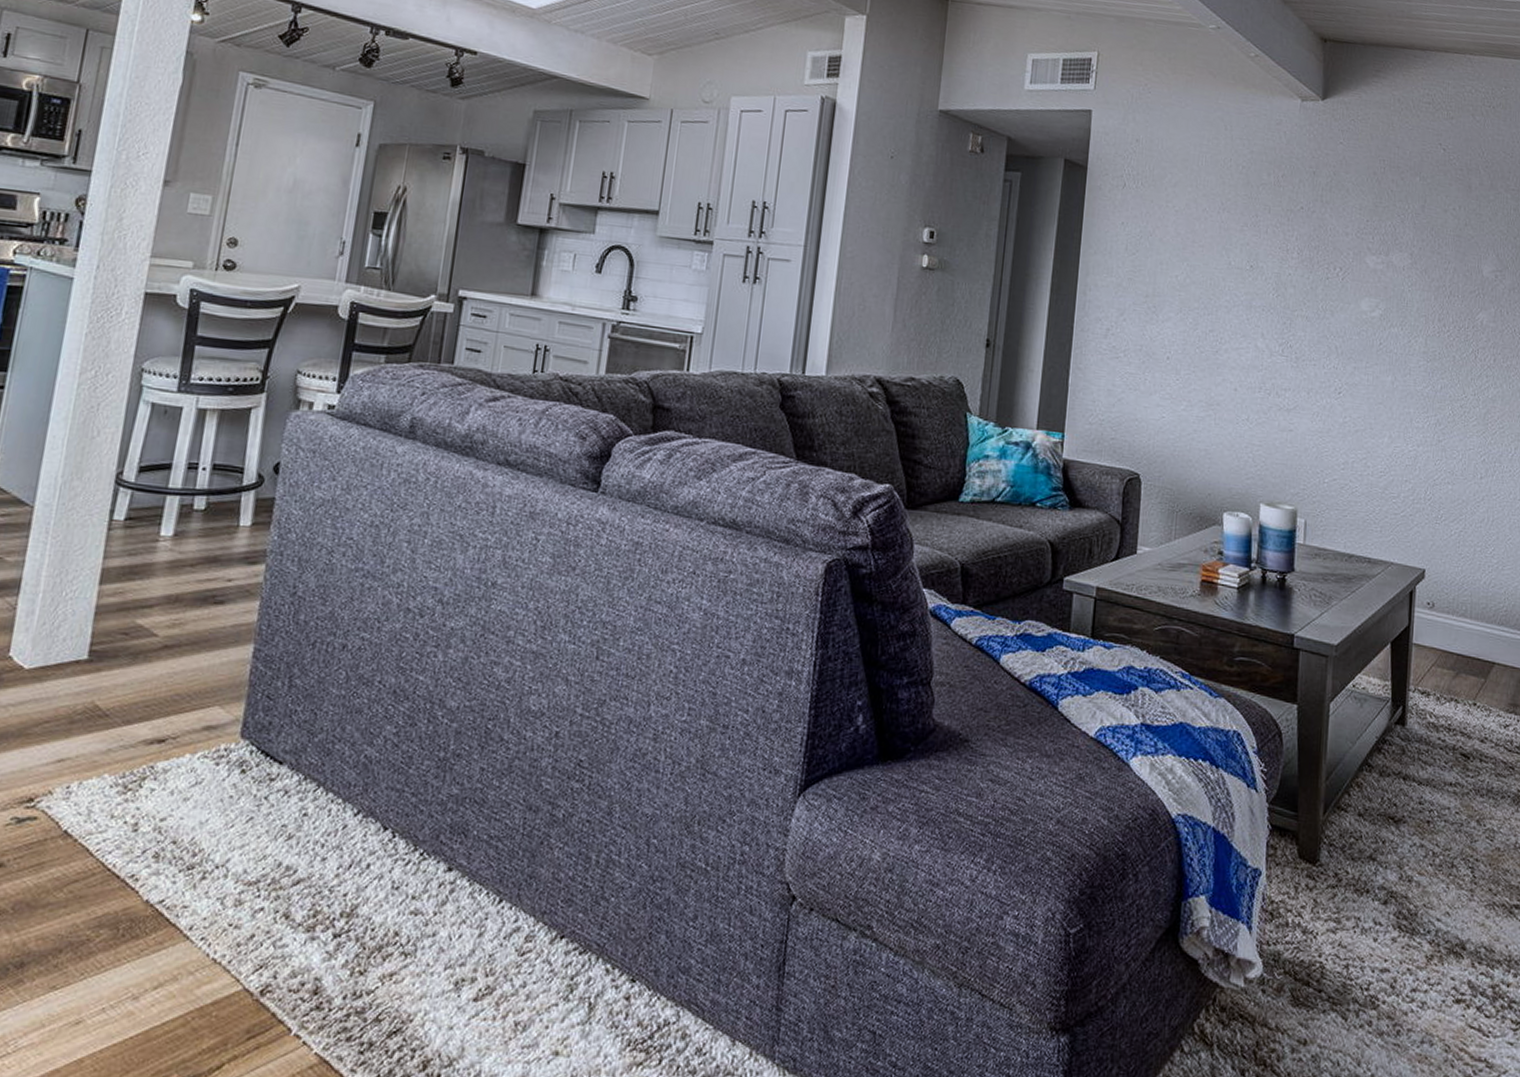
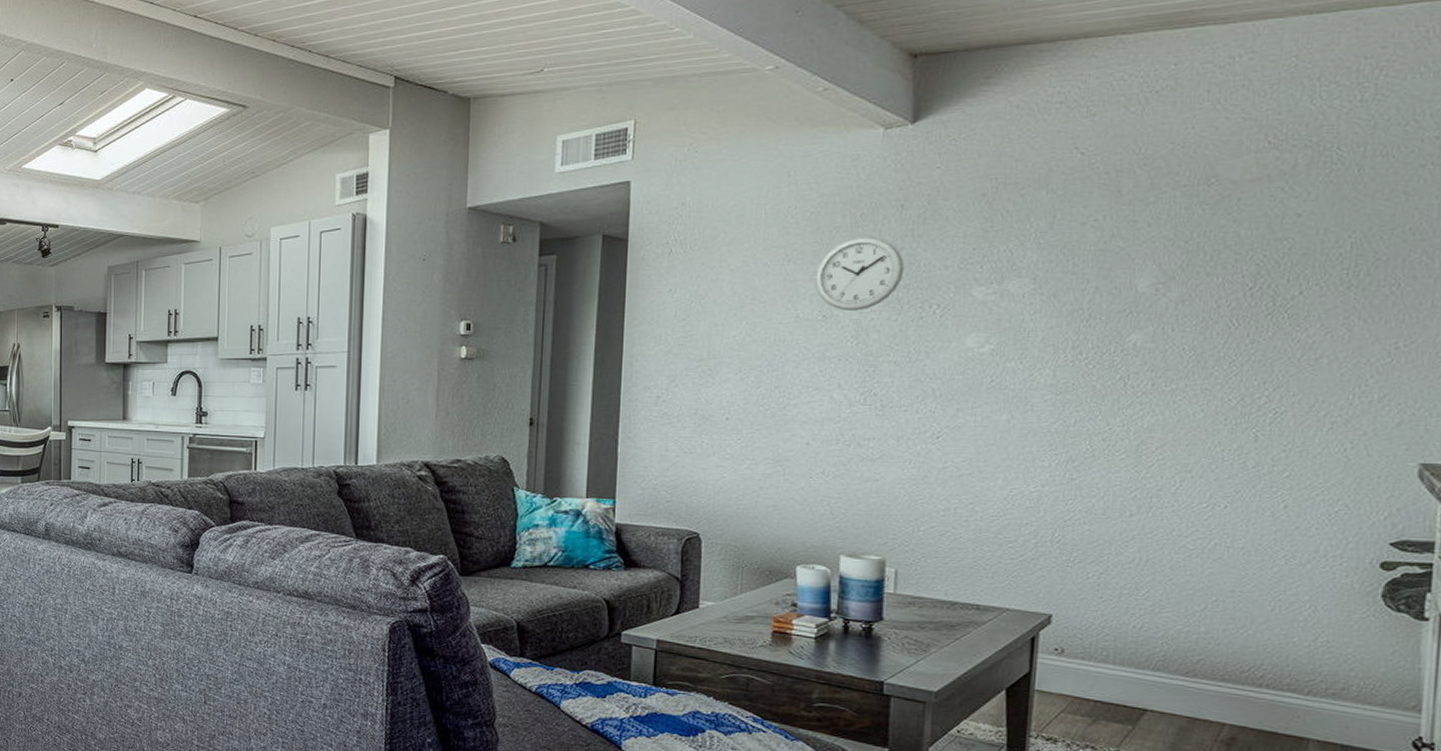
wall clock: none [1244,196,1315,266] -> present [814,237,905,312]

